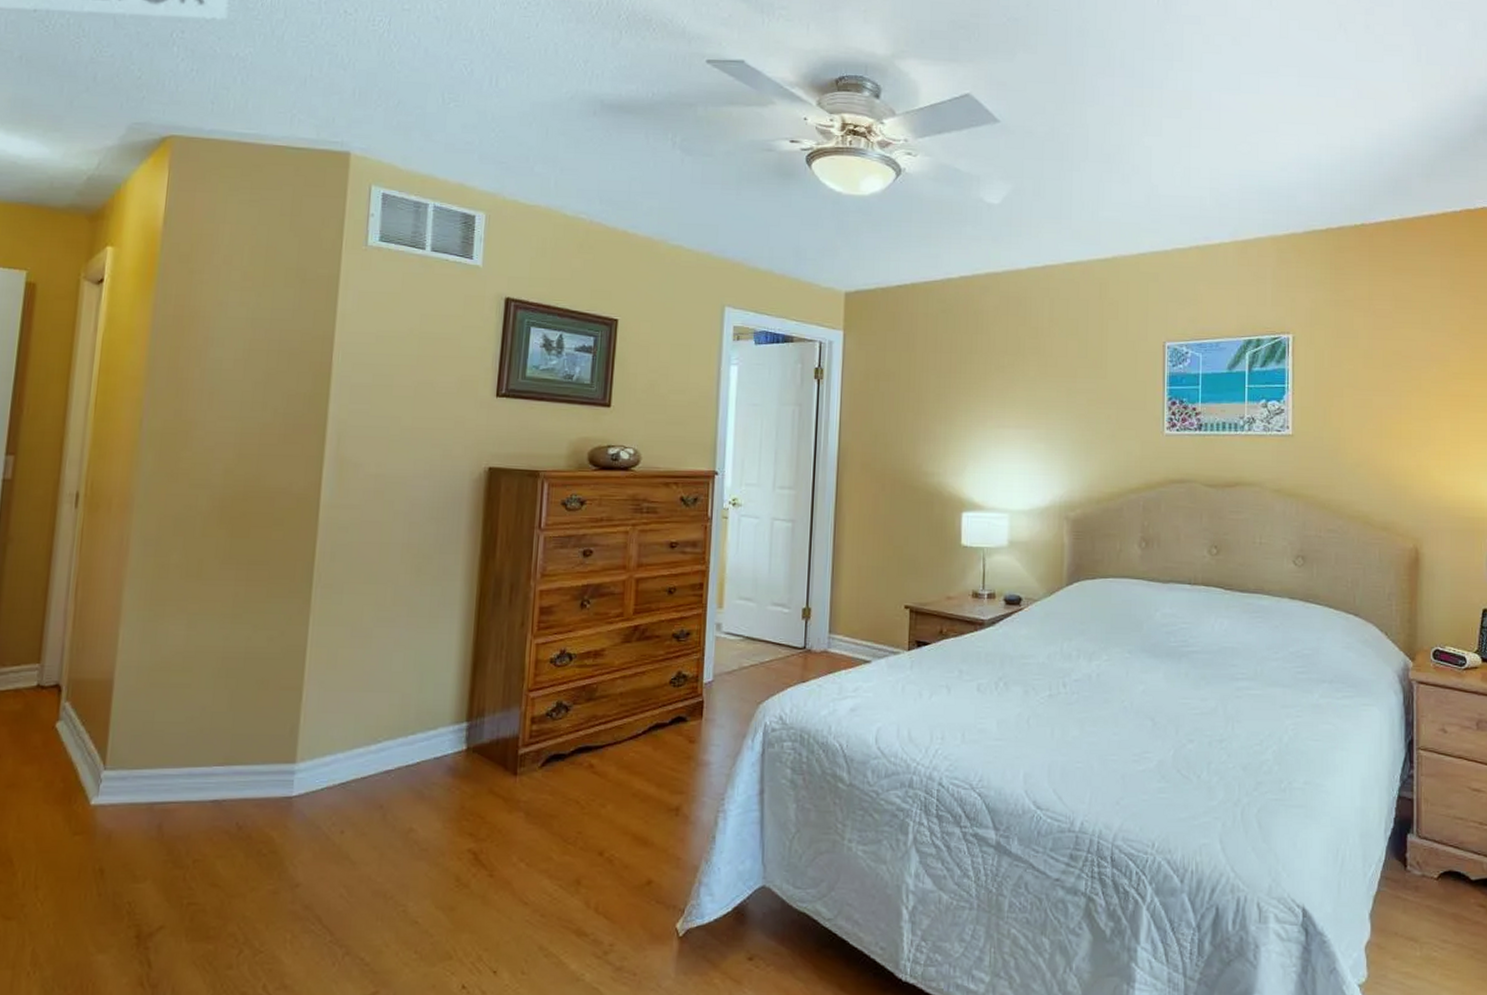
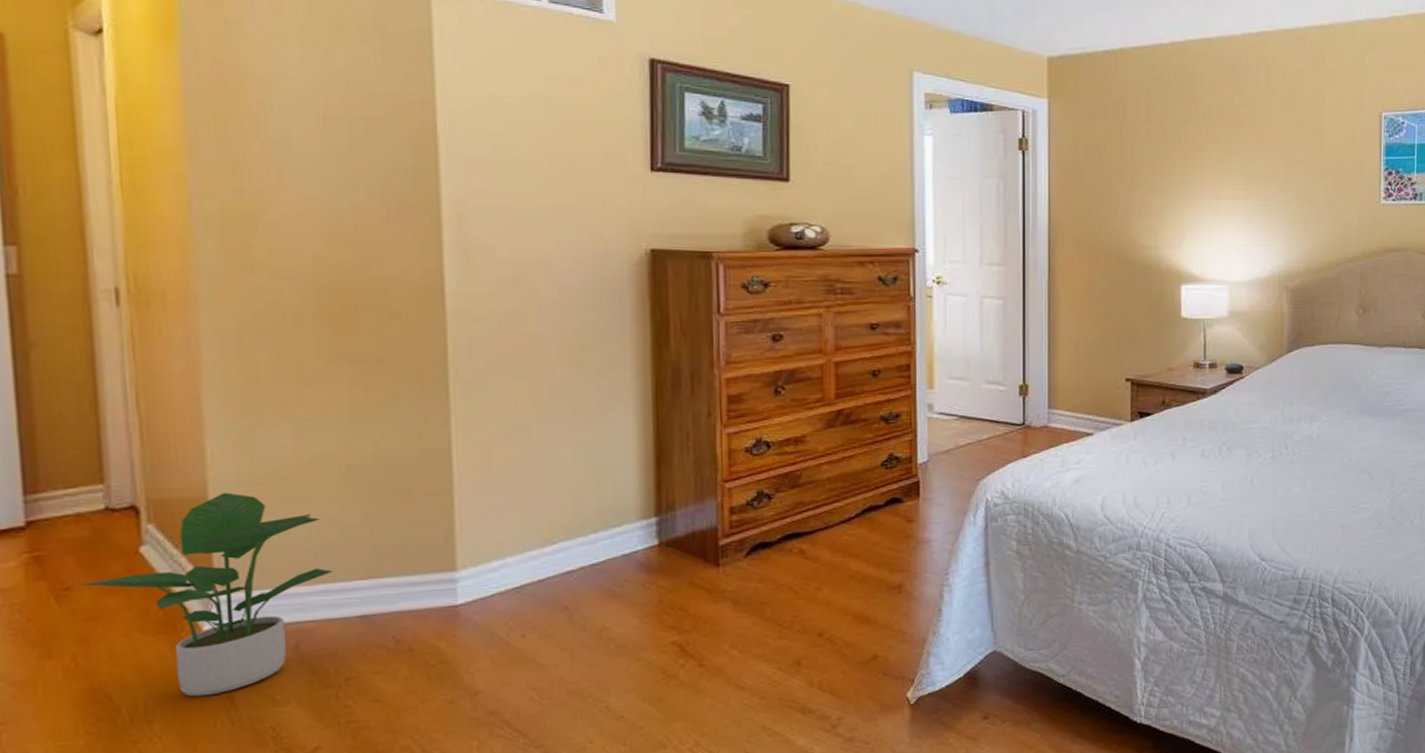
potted plant: none [8,676,199,867] -> present [81,492,333,697]

